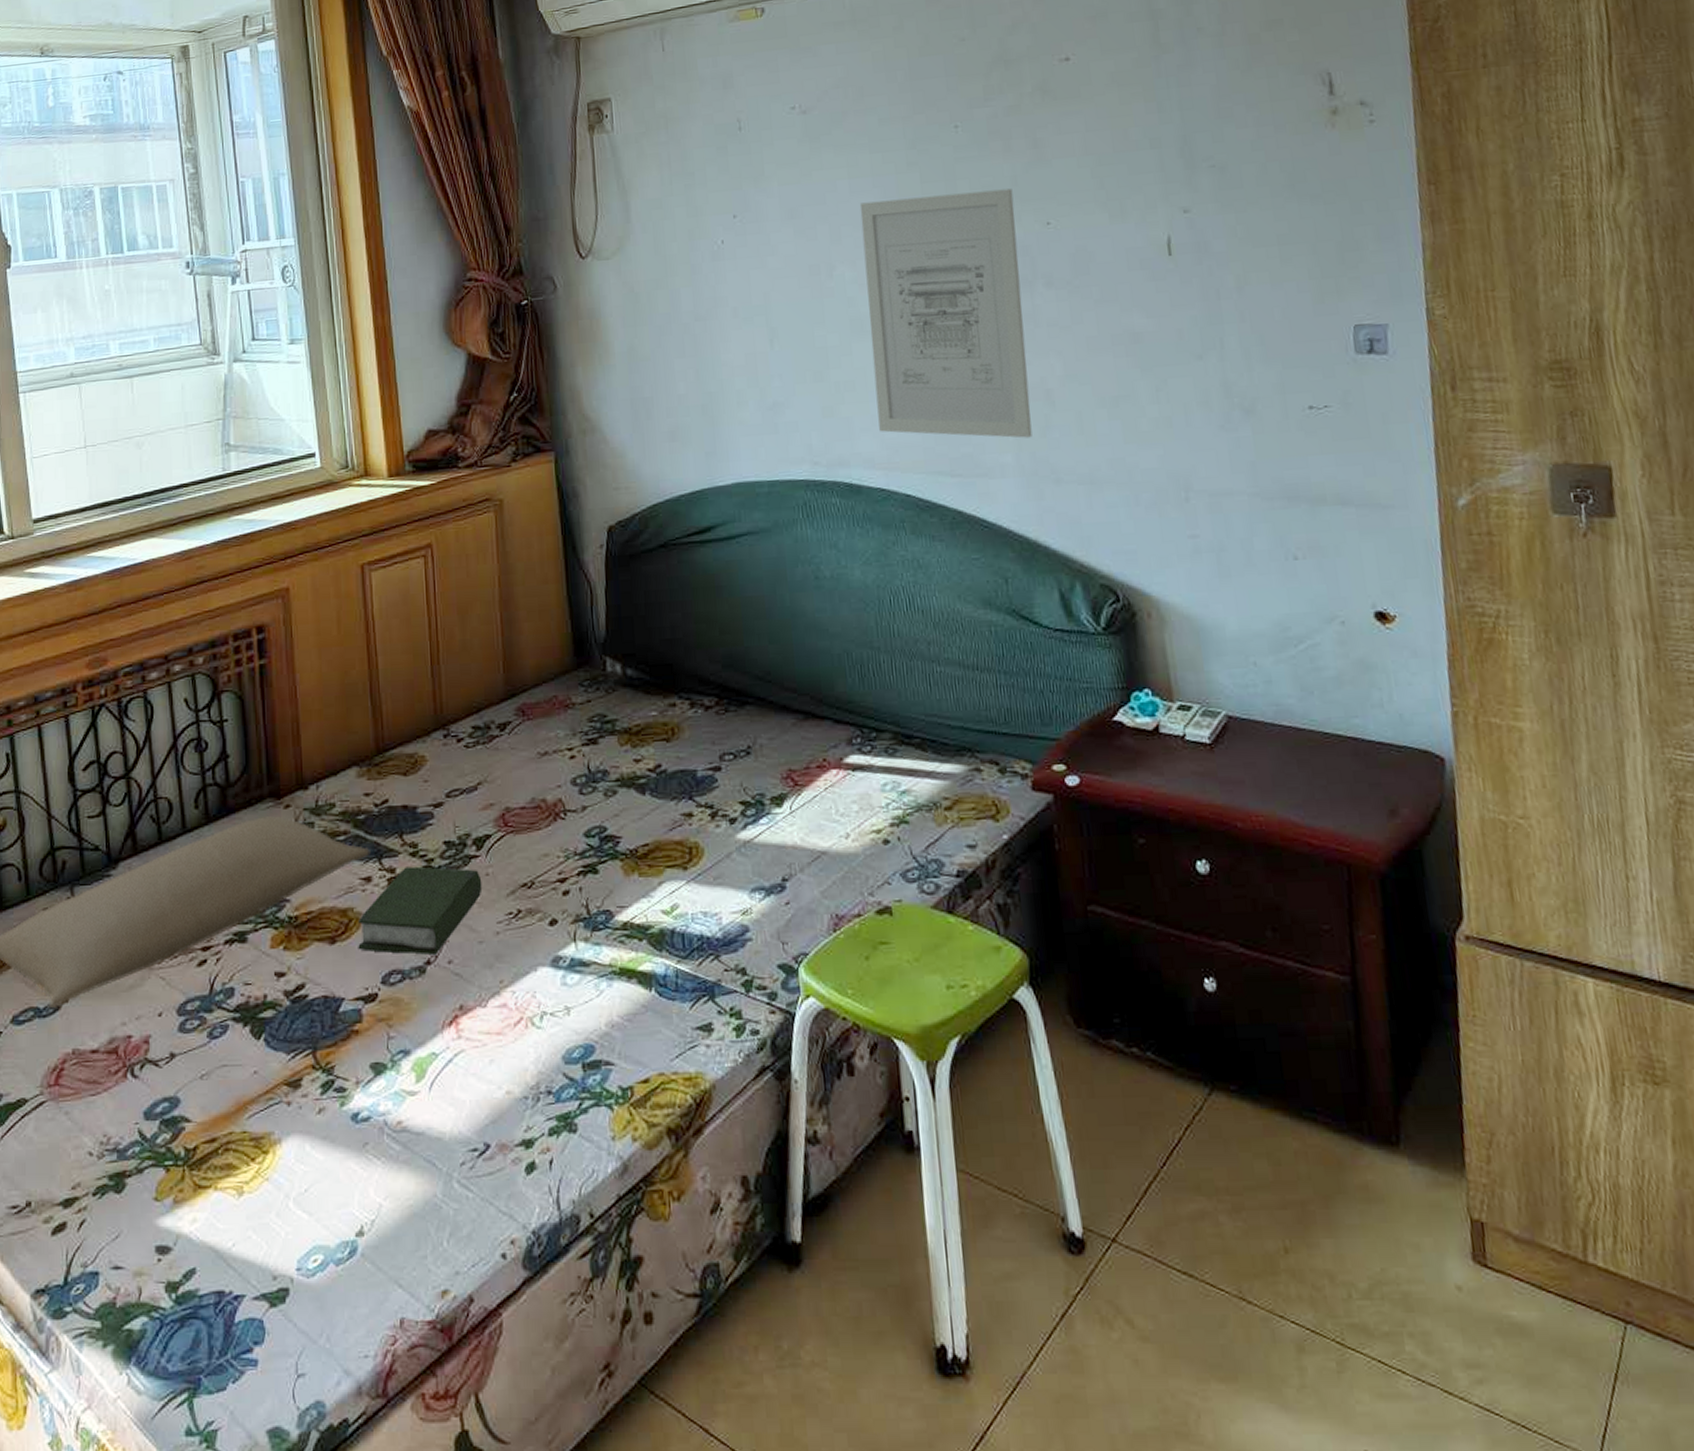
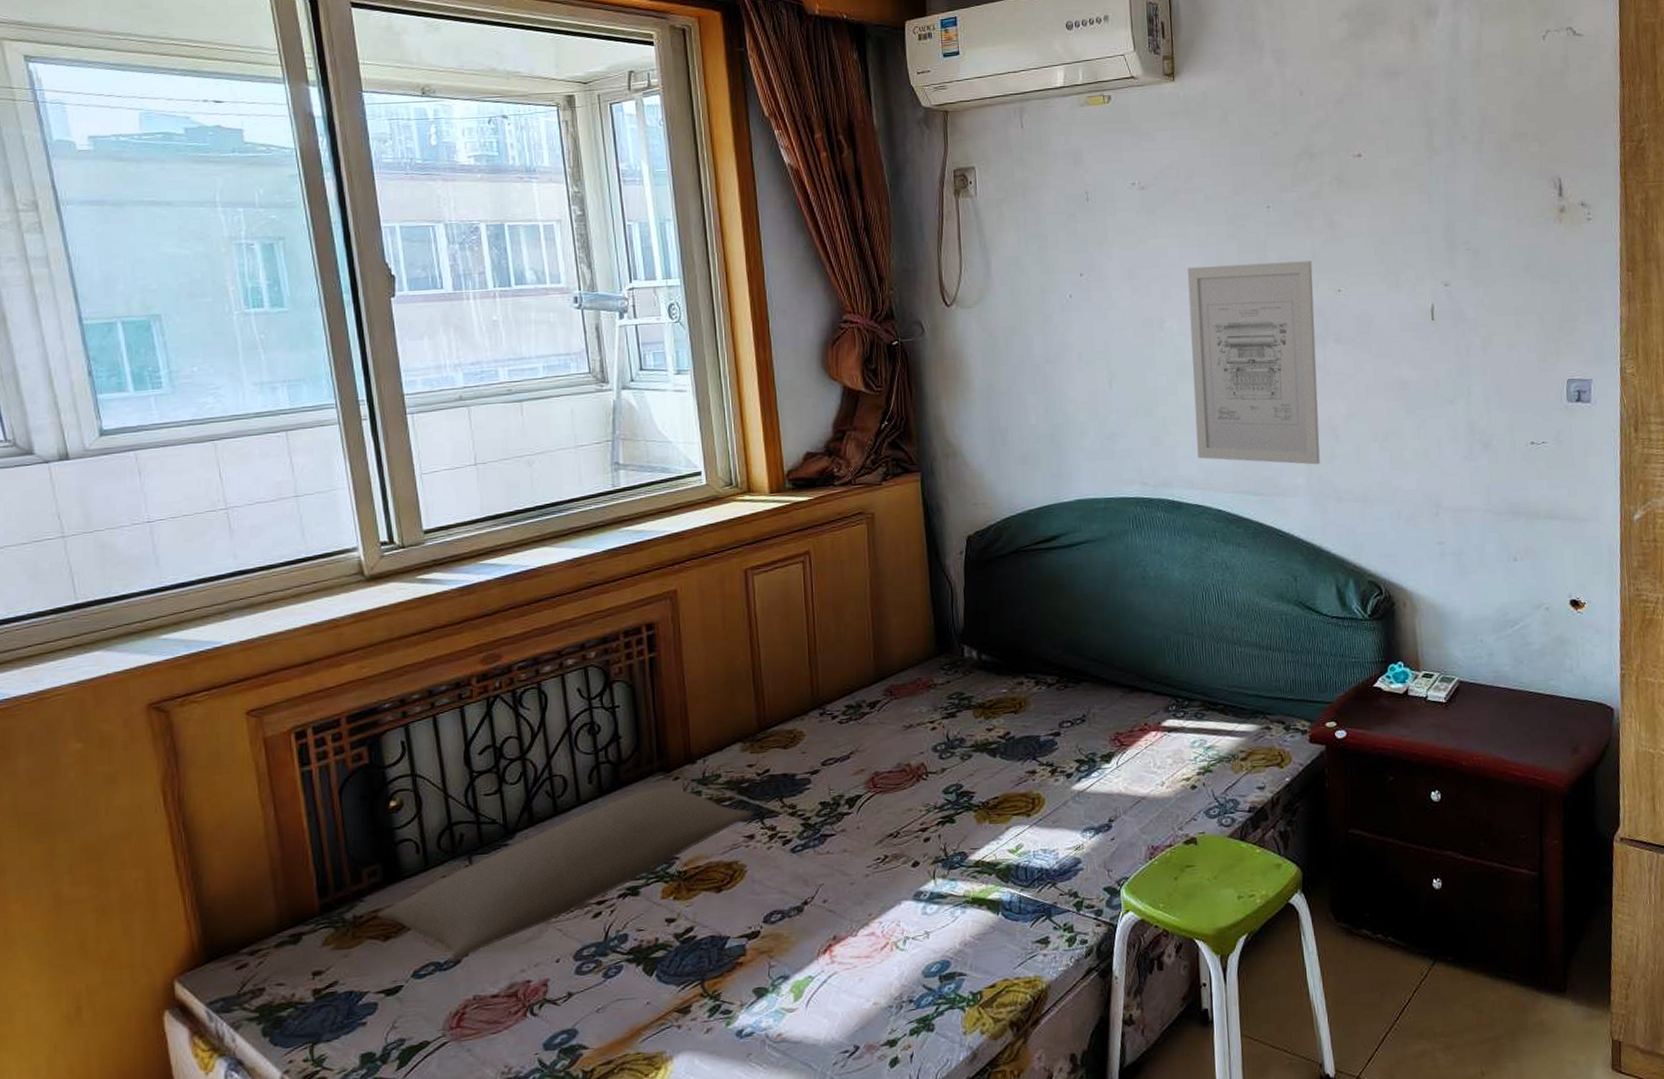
book: present [358,866,483,956] -> none [742,824,854,898]

